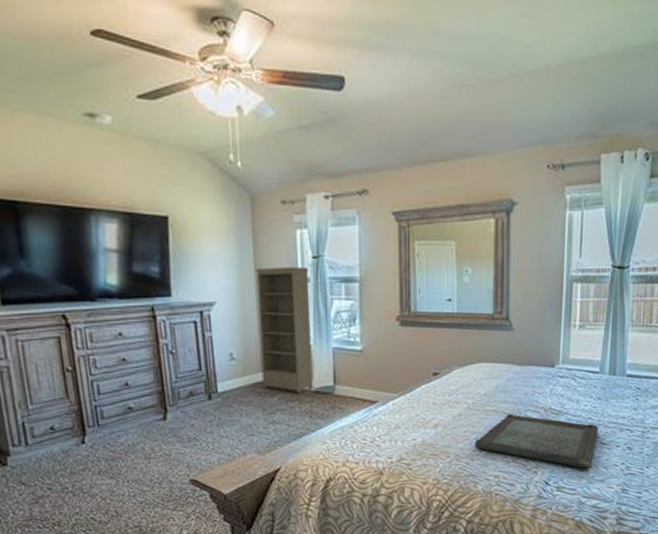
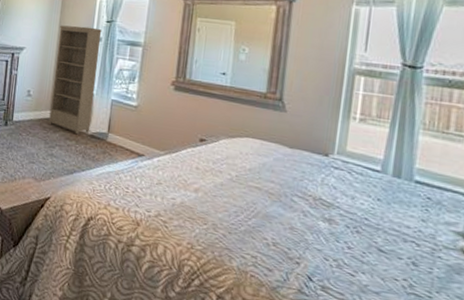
serving tray: present [474,414,599,469] -> none [233,194,377,275]

